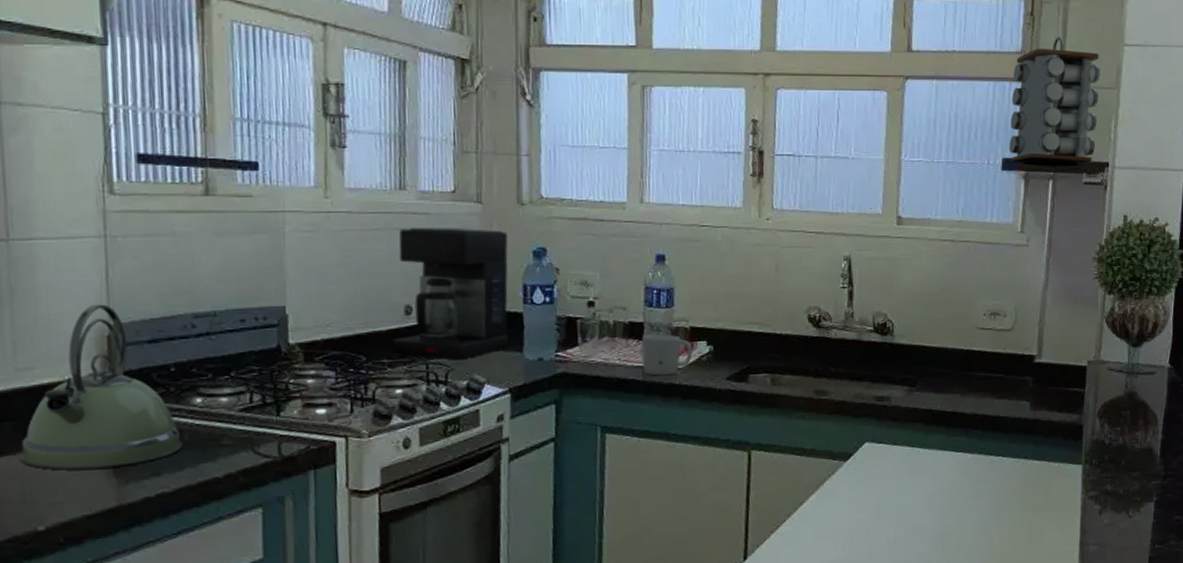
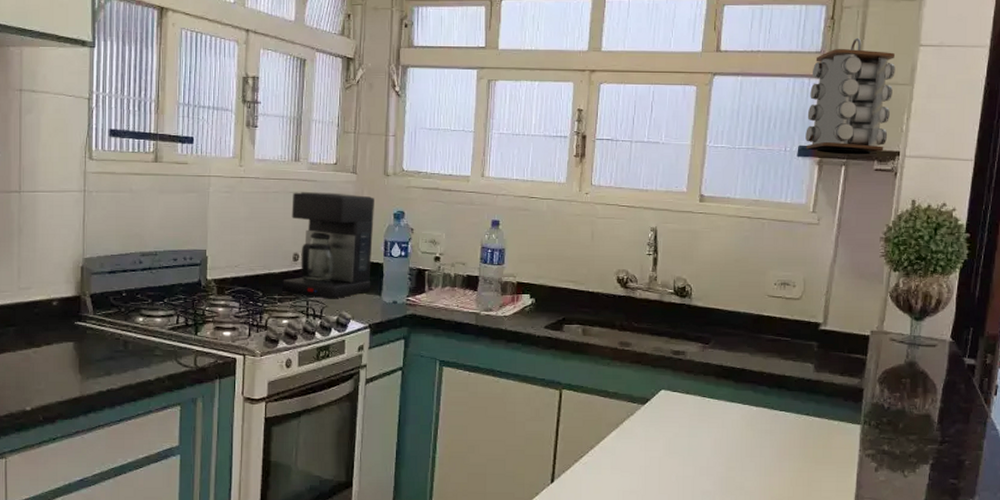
kettle: present [18,304,184,471] -> none [16,242,128,368]
mug: present [642,334,692,376] -> none [476,287,517,322]

